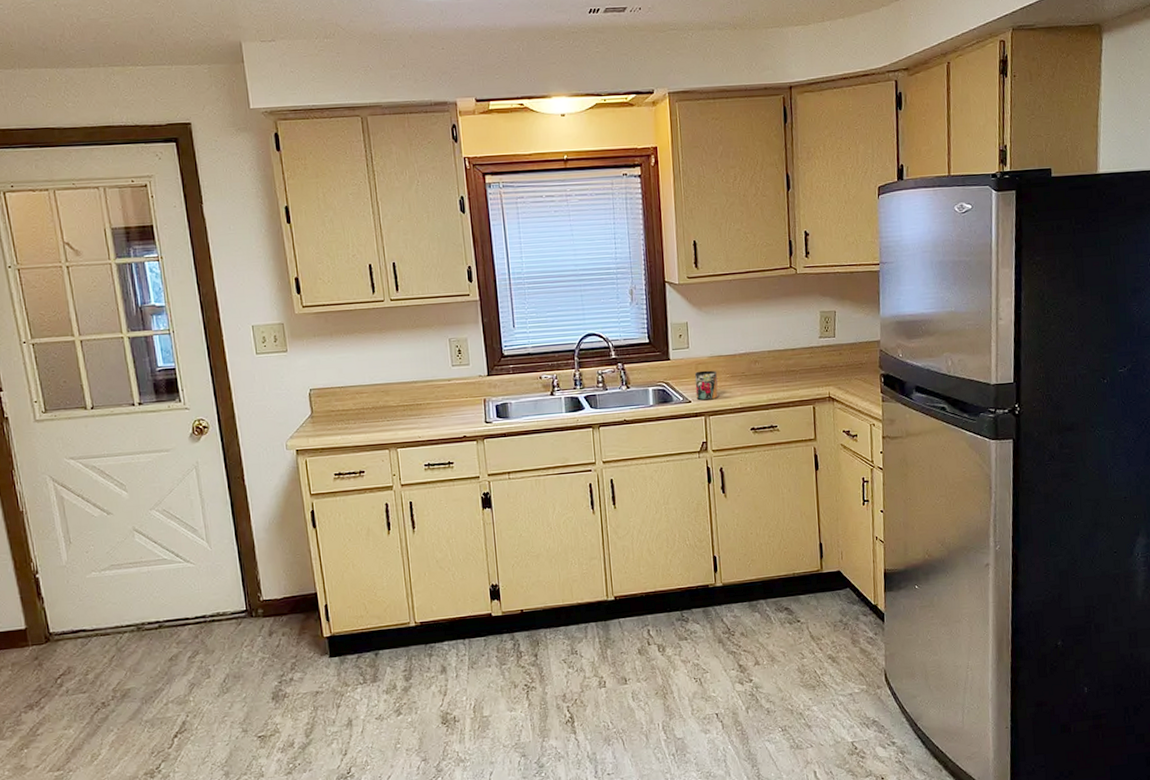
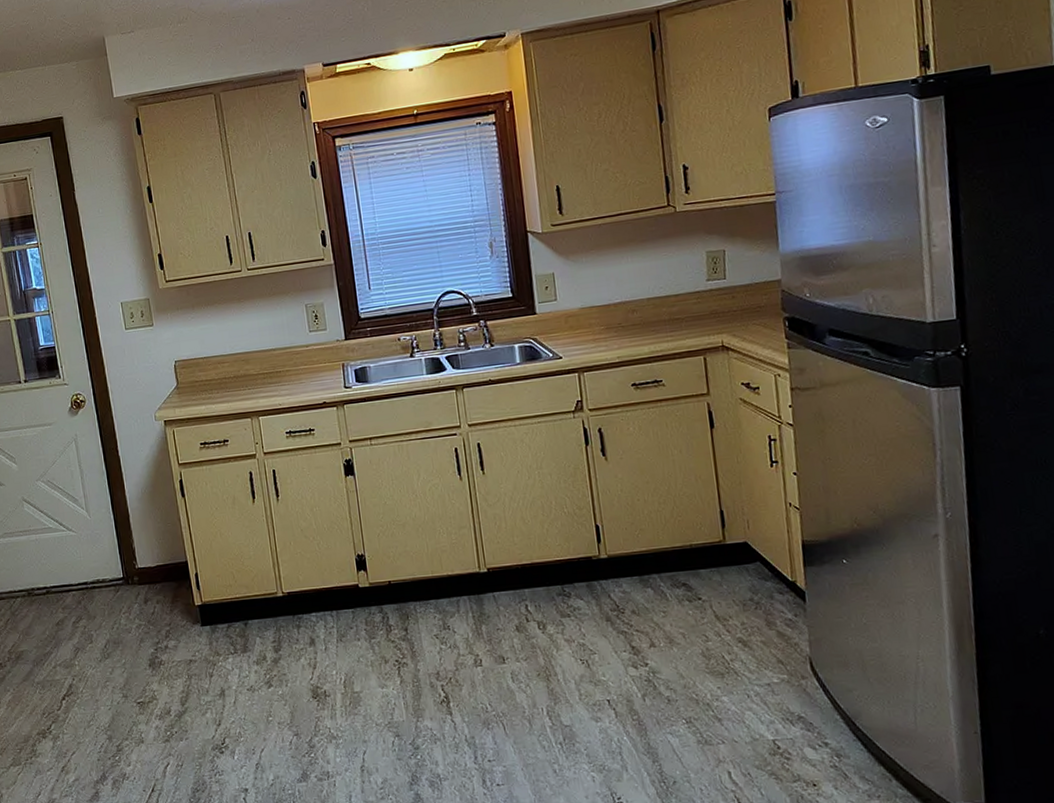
mug: present [694,370,718,400] -> none [564,322,593,355]

